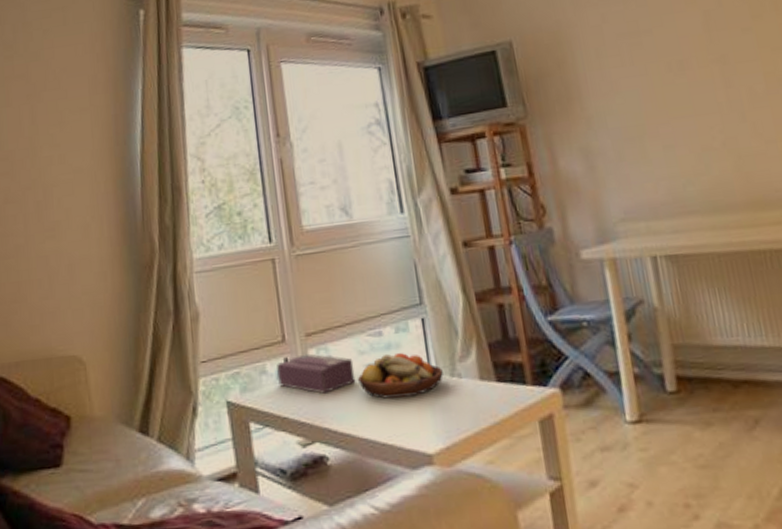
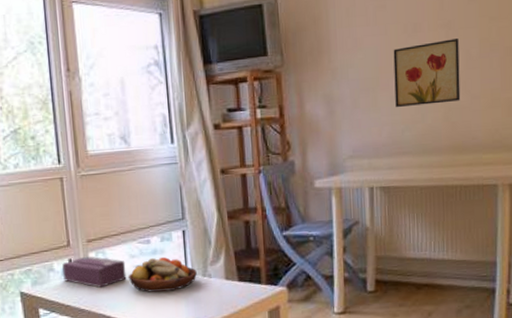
wall art: none [658,74,752,159] -> present [393,39,461,108]

